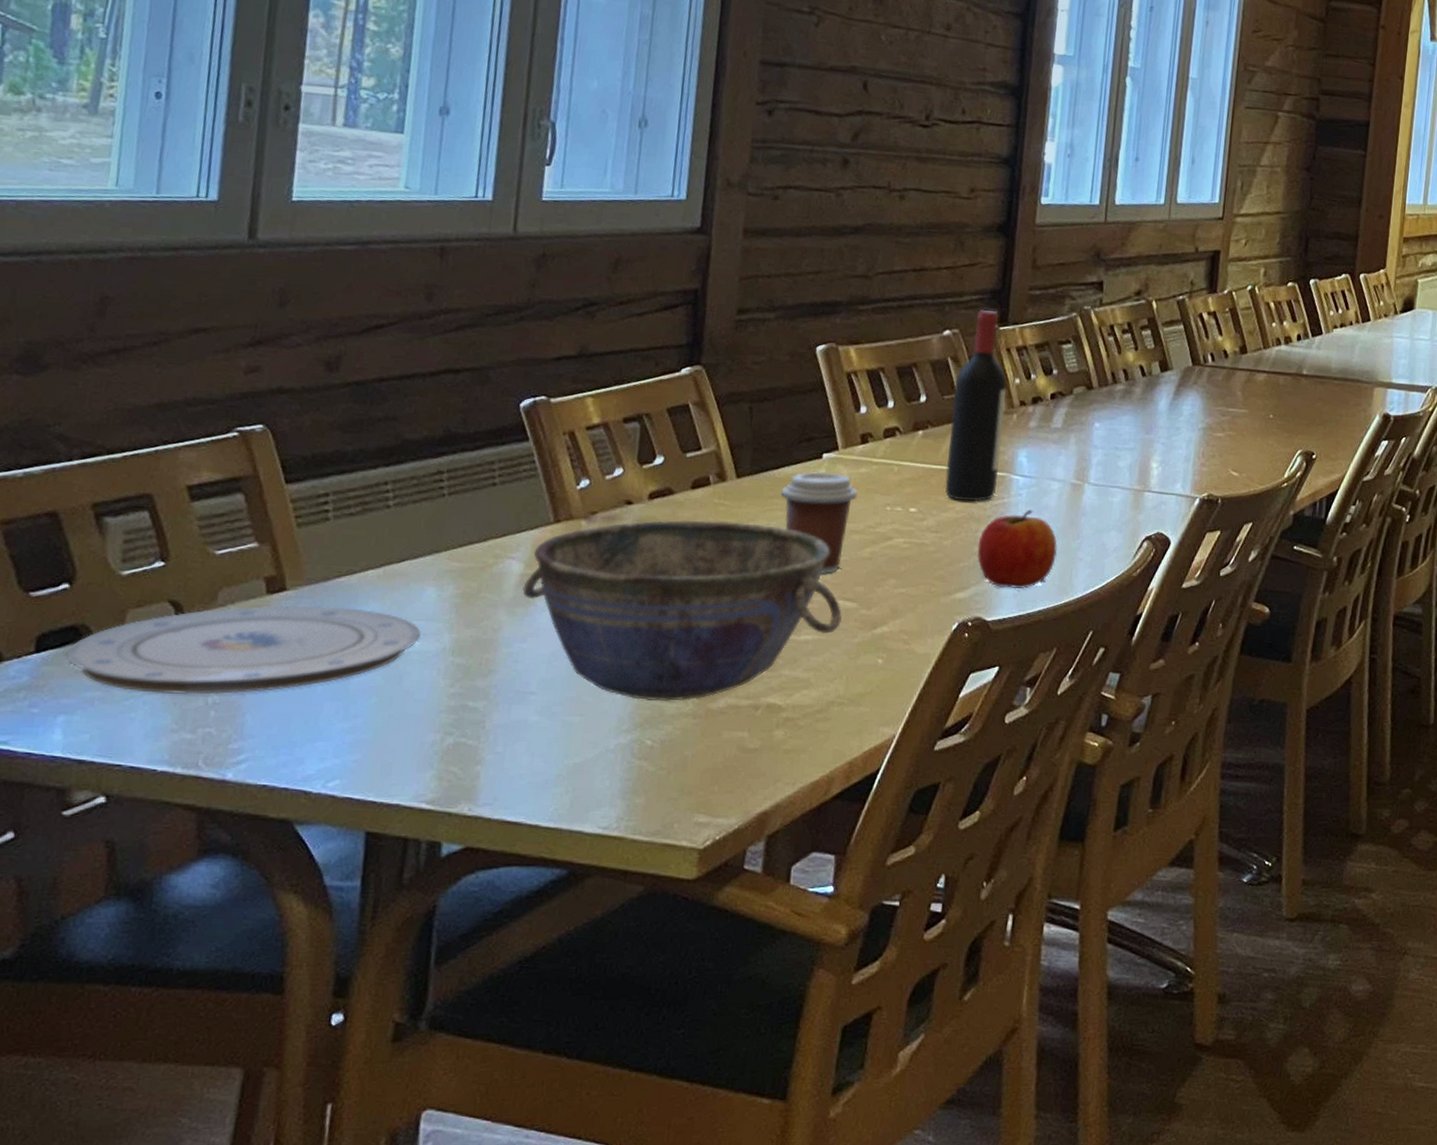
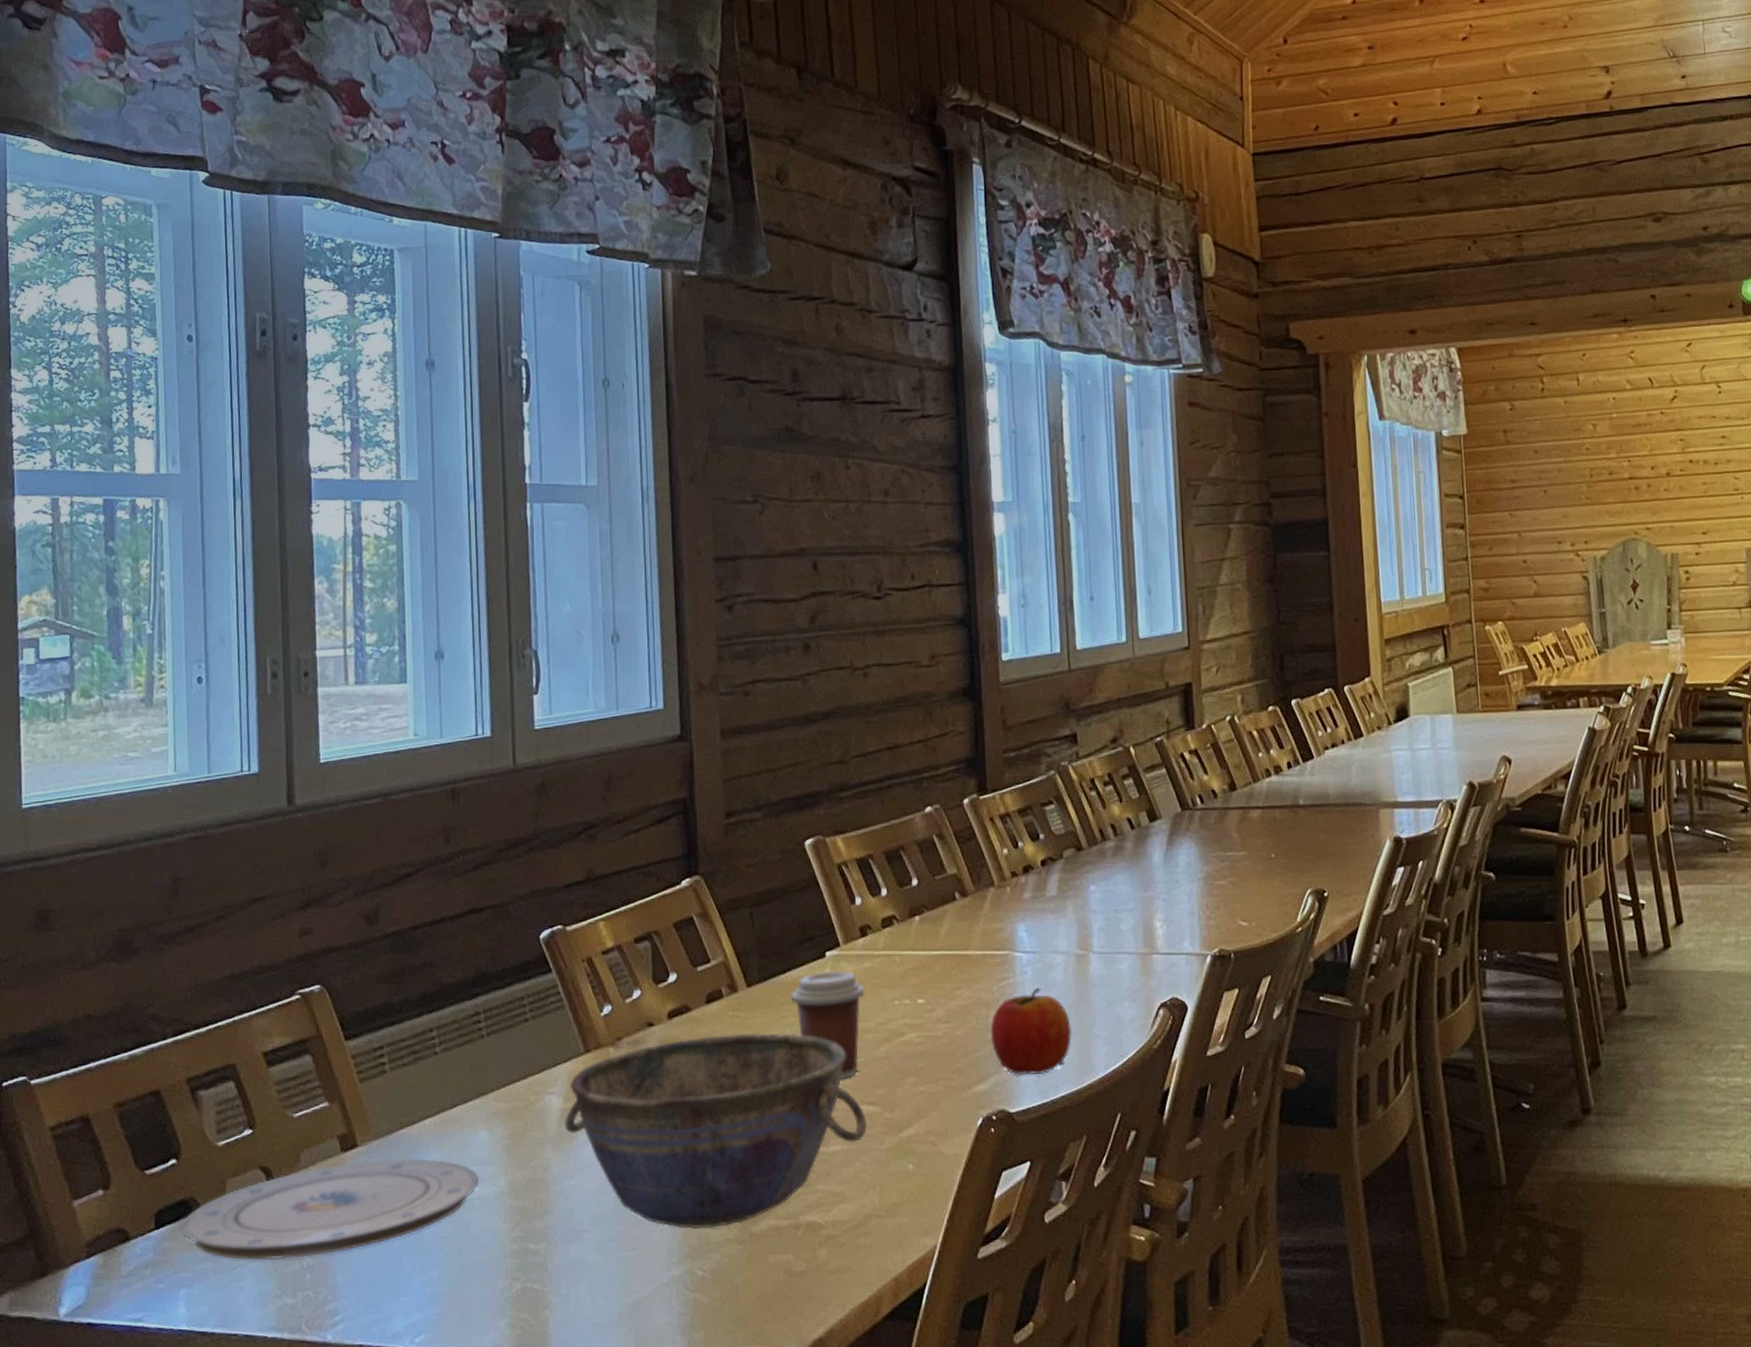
wine bottle: present [945,309,1007,502] -> none [943,780,1000,986]

